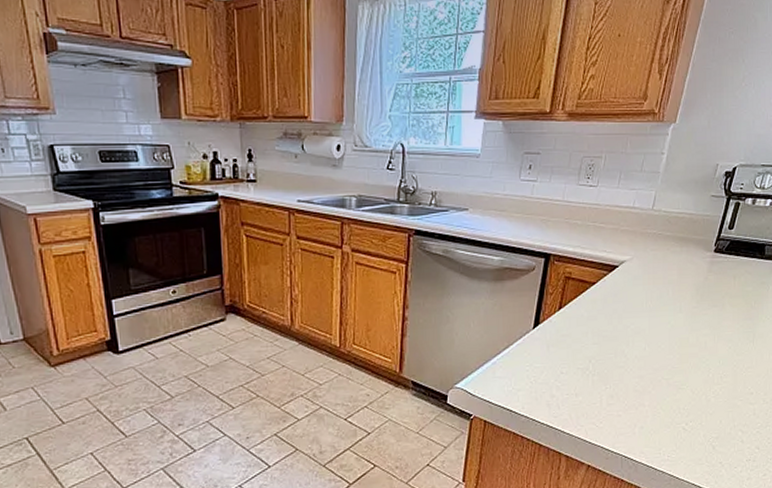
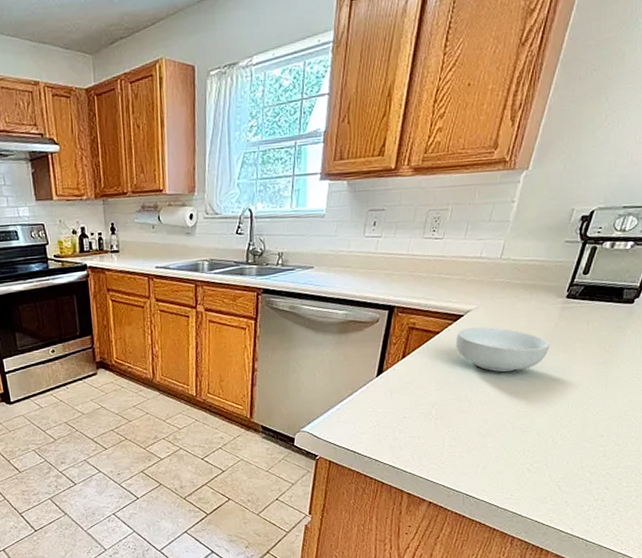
cereal bowl: none [611,279,700,327] -> present [455,327,550,373]

